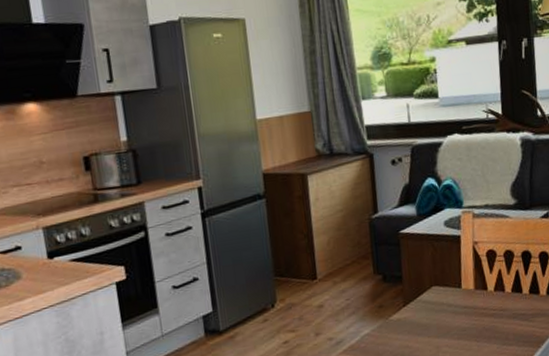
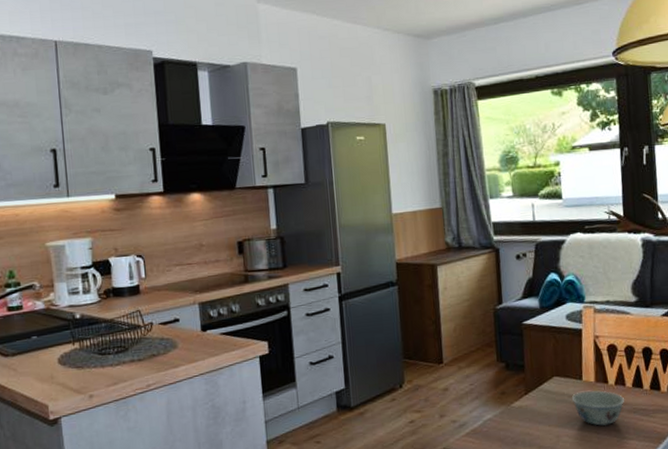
bowl: none [450,297,504,334] -> present [571,390,624,426]

